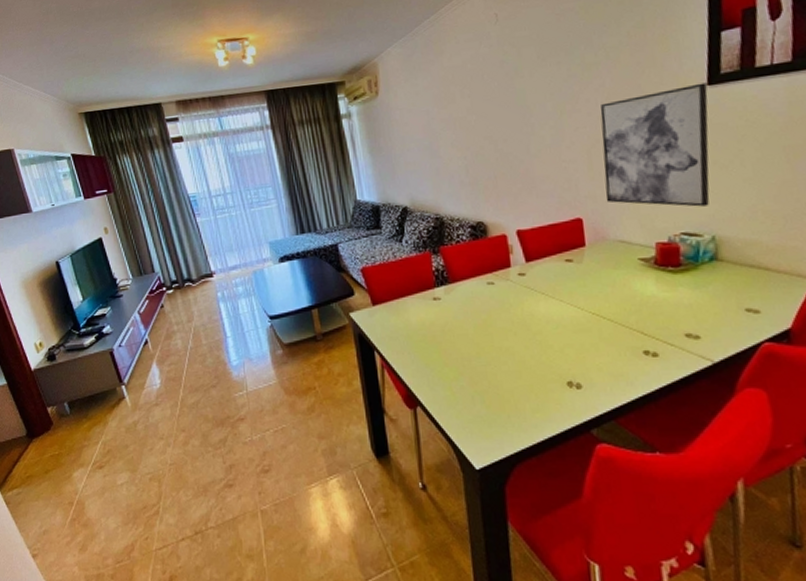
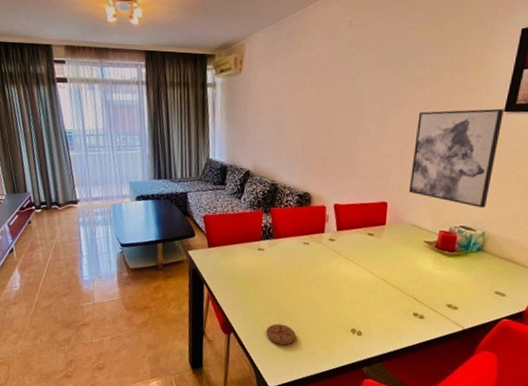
coaster: none [460,387,499,414] -> present [266,323,296,345]

